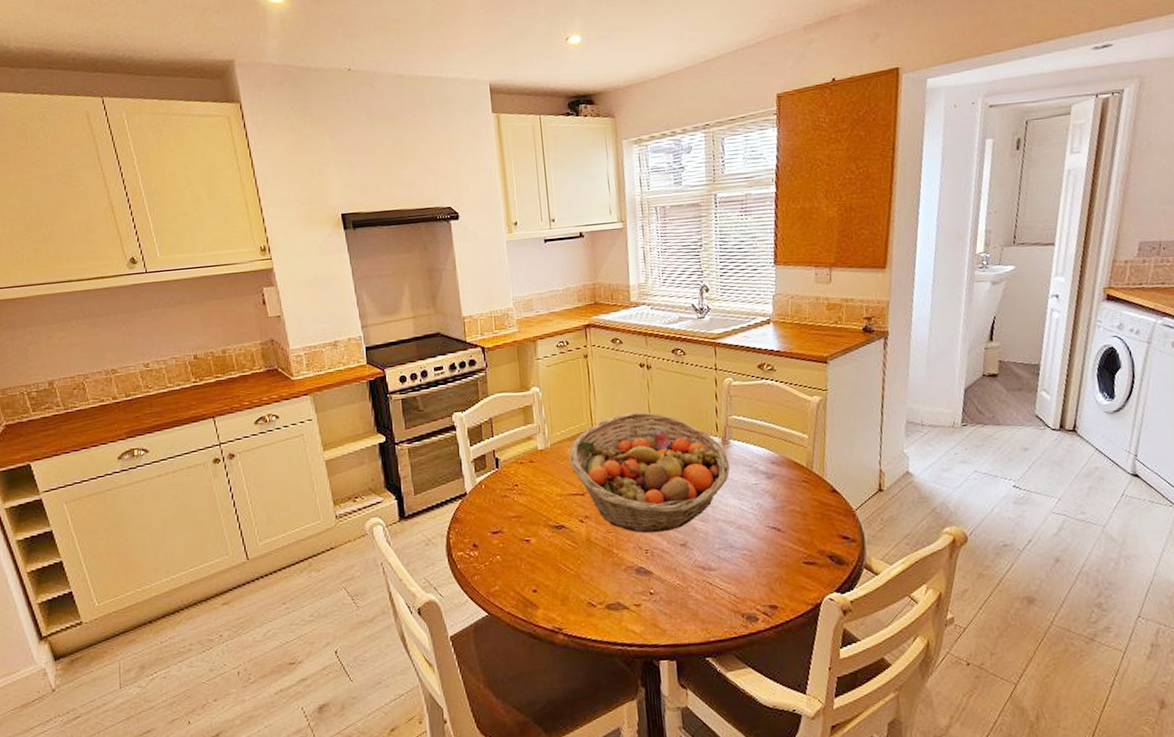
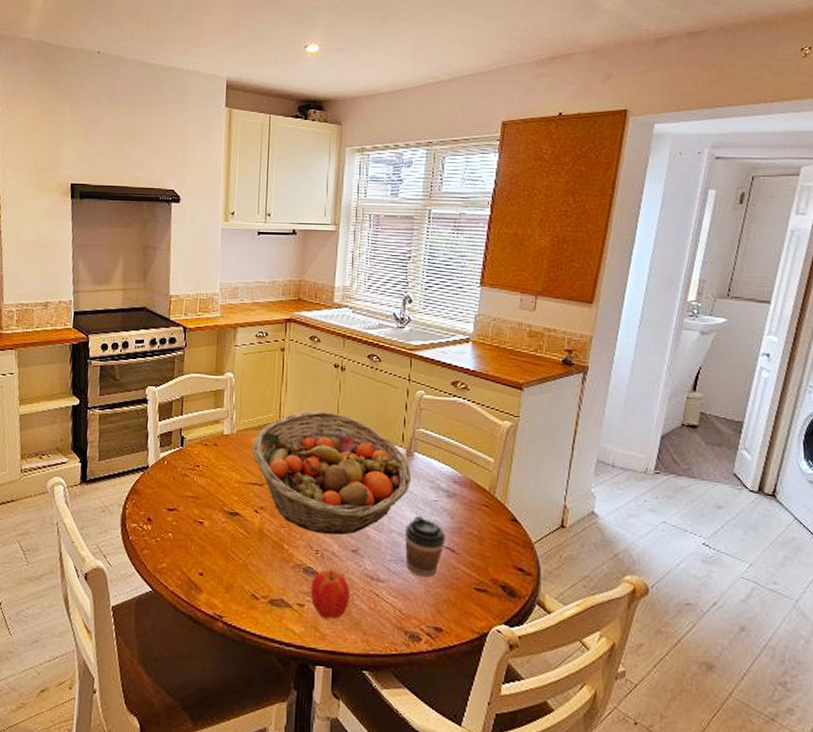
apple: none [645,566,685,615] -> present [310,569,350,620]
coffee cup: none [730,501,771,560] -> present [405,516,446,578]

